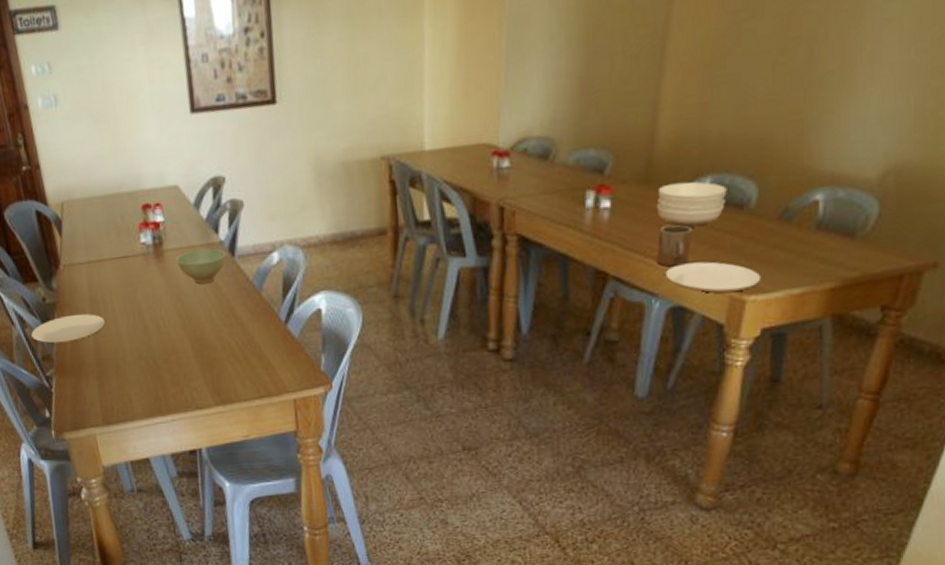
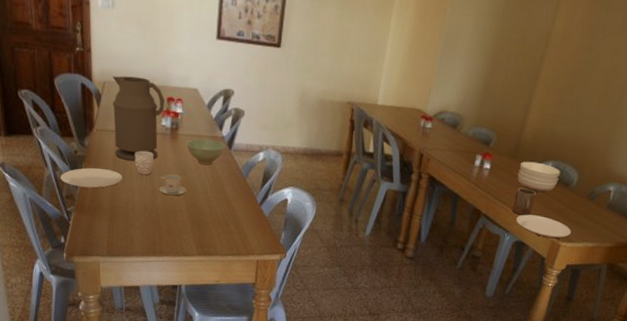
water jug: none [71,186,144,298] -> present [112,76,165,161]
cup: none [114,280,141,313] -> present [134,150,155,176]
teacup: none [150,304,187,333] -> present [159,174,187,196]

